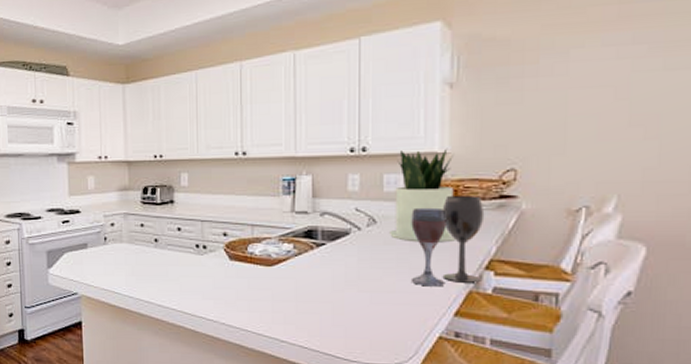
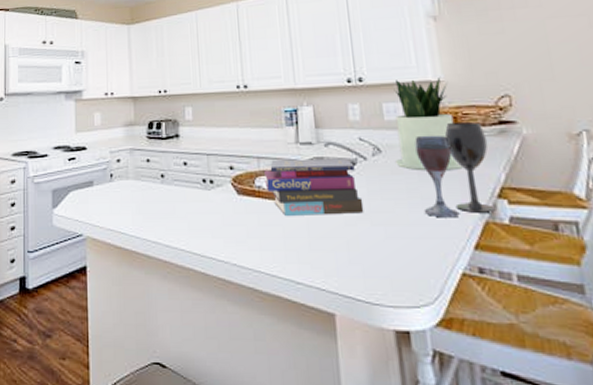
books: none [258,227,352,282] -> present [264,158,364,217]

